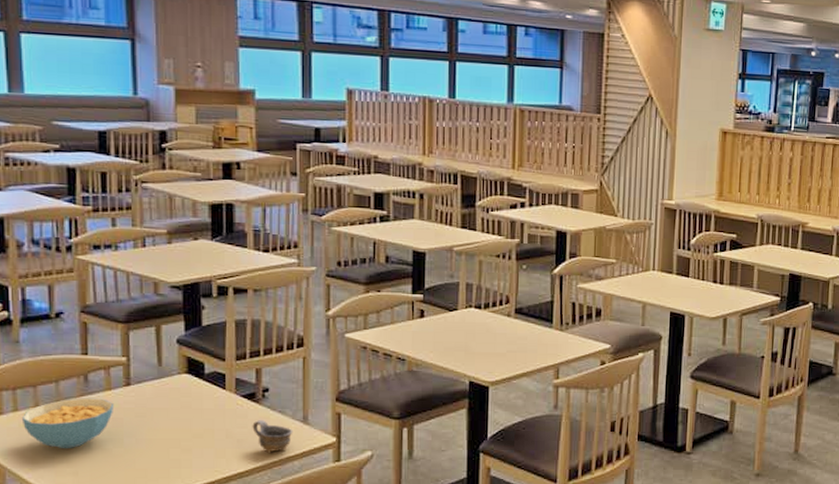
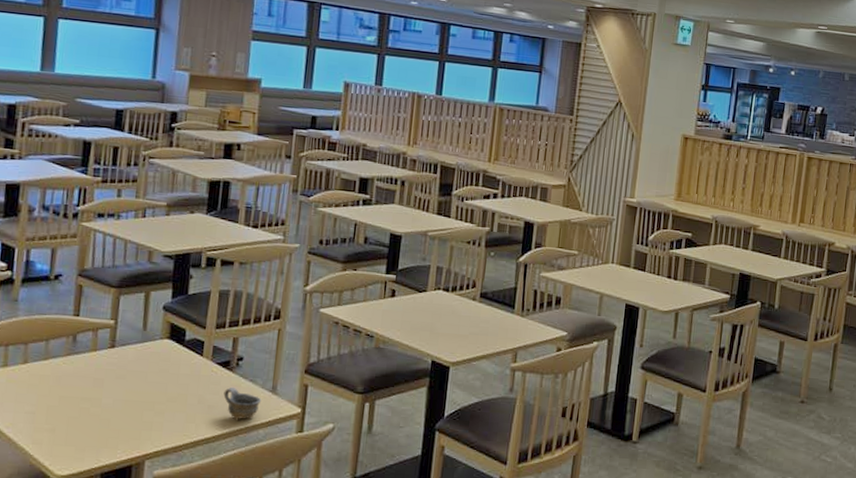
cereal bowl: present [21,398,115,449] -> none [9,357,98,406]

